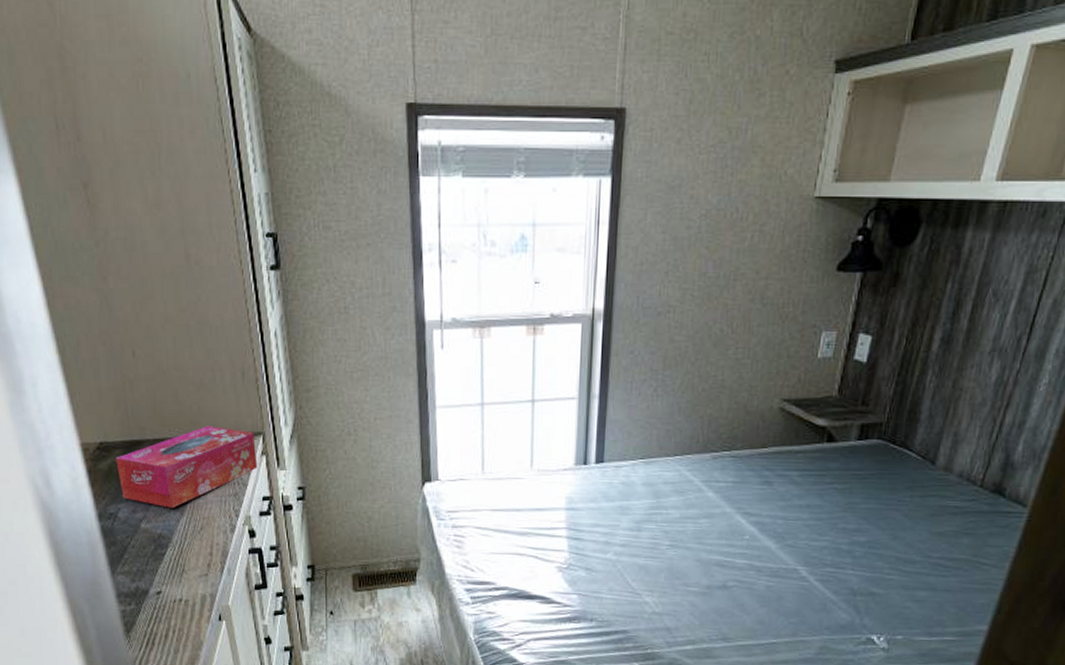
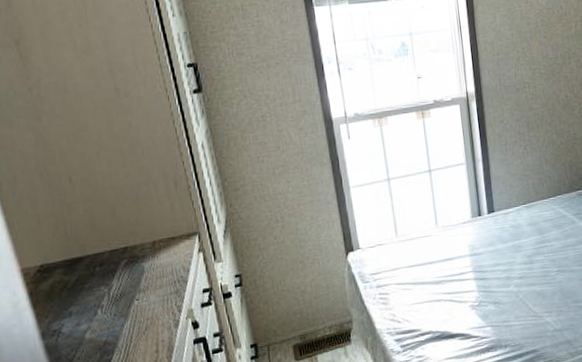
tissue box: present [115,426,258,508] -> none [57,233,196,316]

